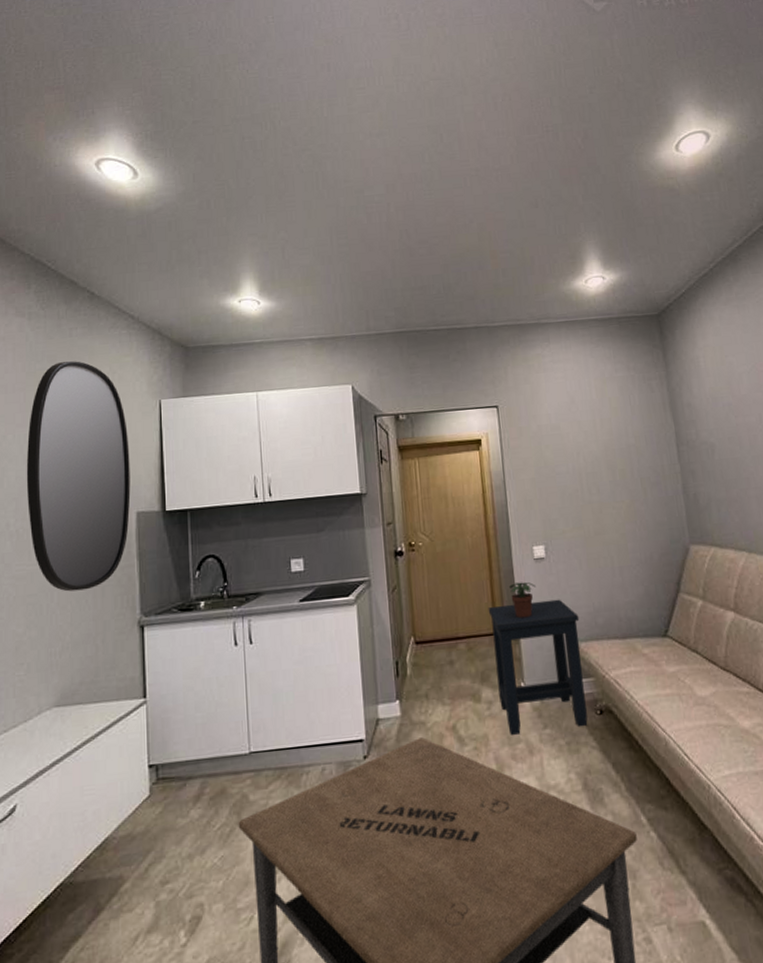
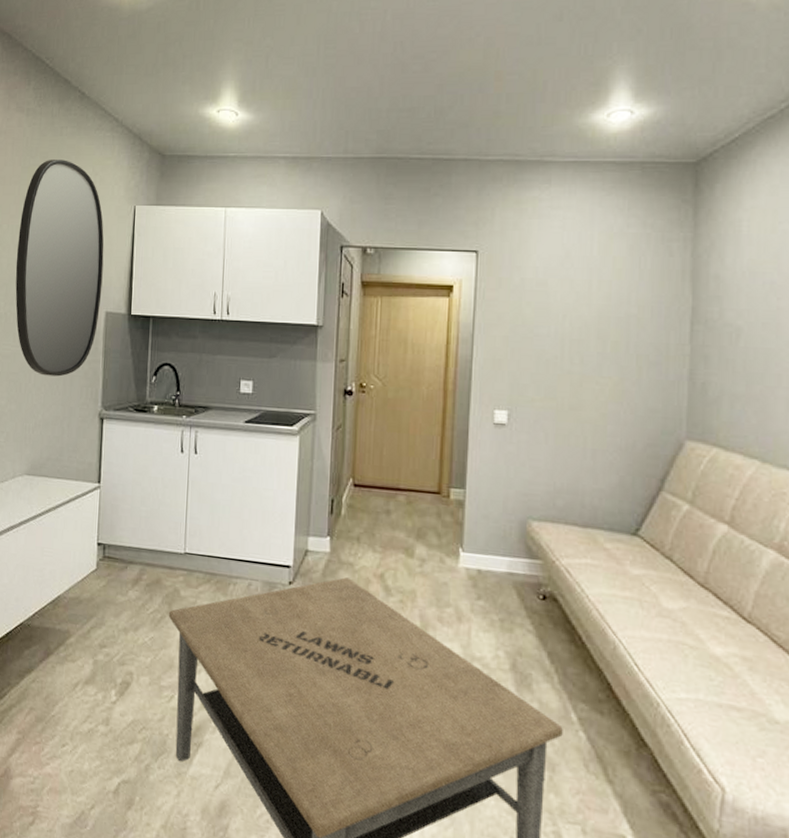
side table: present [488,599,588,735] -> none [433,465,536,608]
potted plant: present [508,582,537,619] -> none [460,444,492,484]

